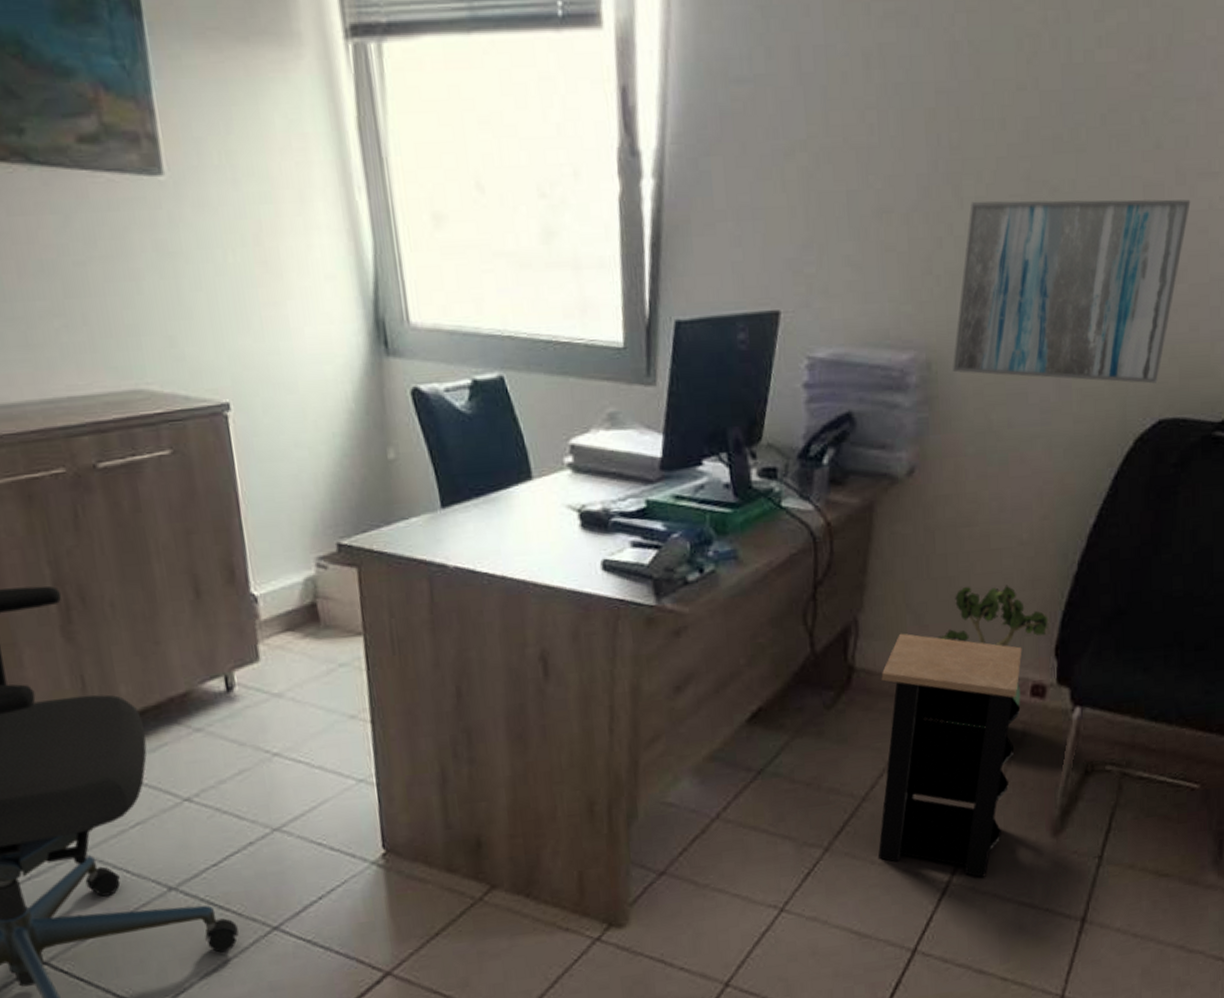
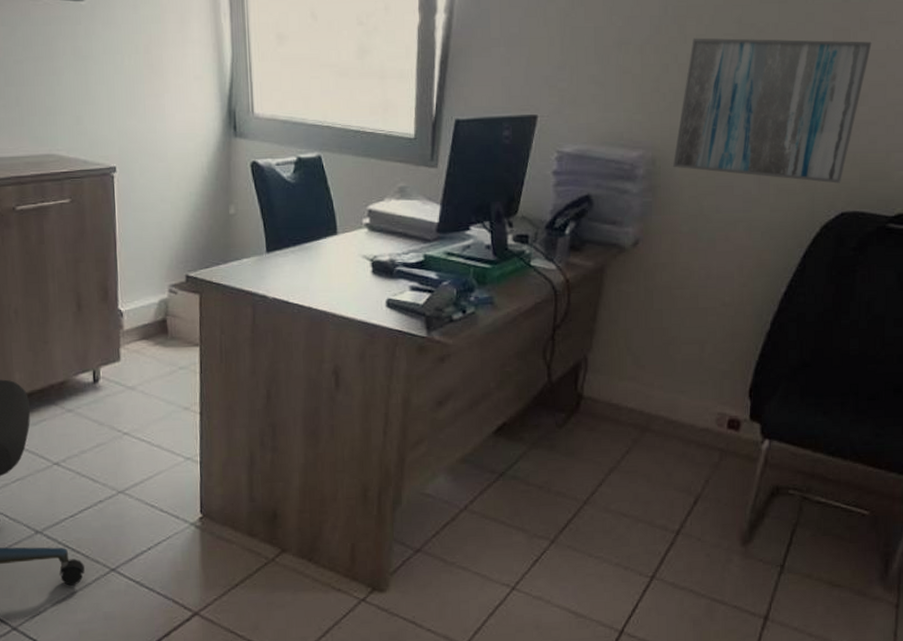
side table: present [877,633,1022,878] -> none [594,370,722,575]
potted plant: present [937,585,1049,724] -> none [651,337,745,447]

